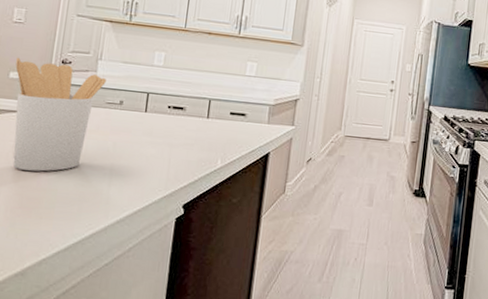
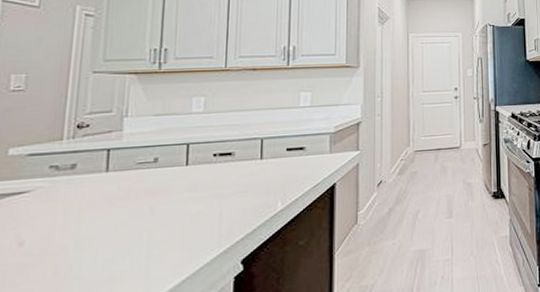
utensil holder: present [13,57,106,172] -> none [16,129,135,262]

